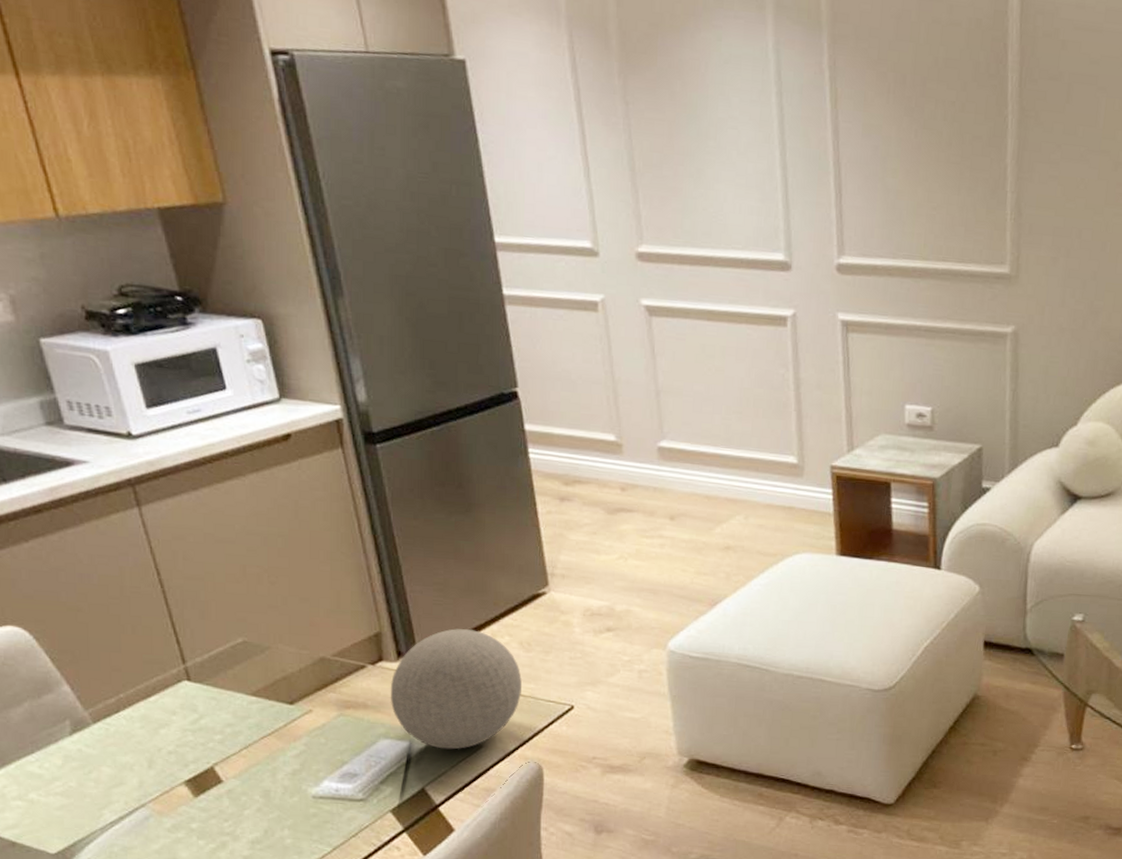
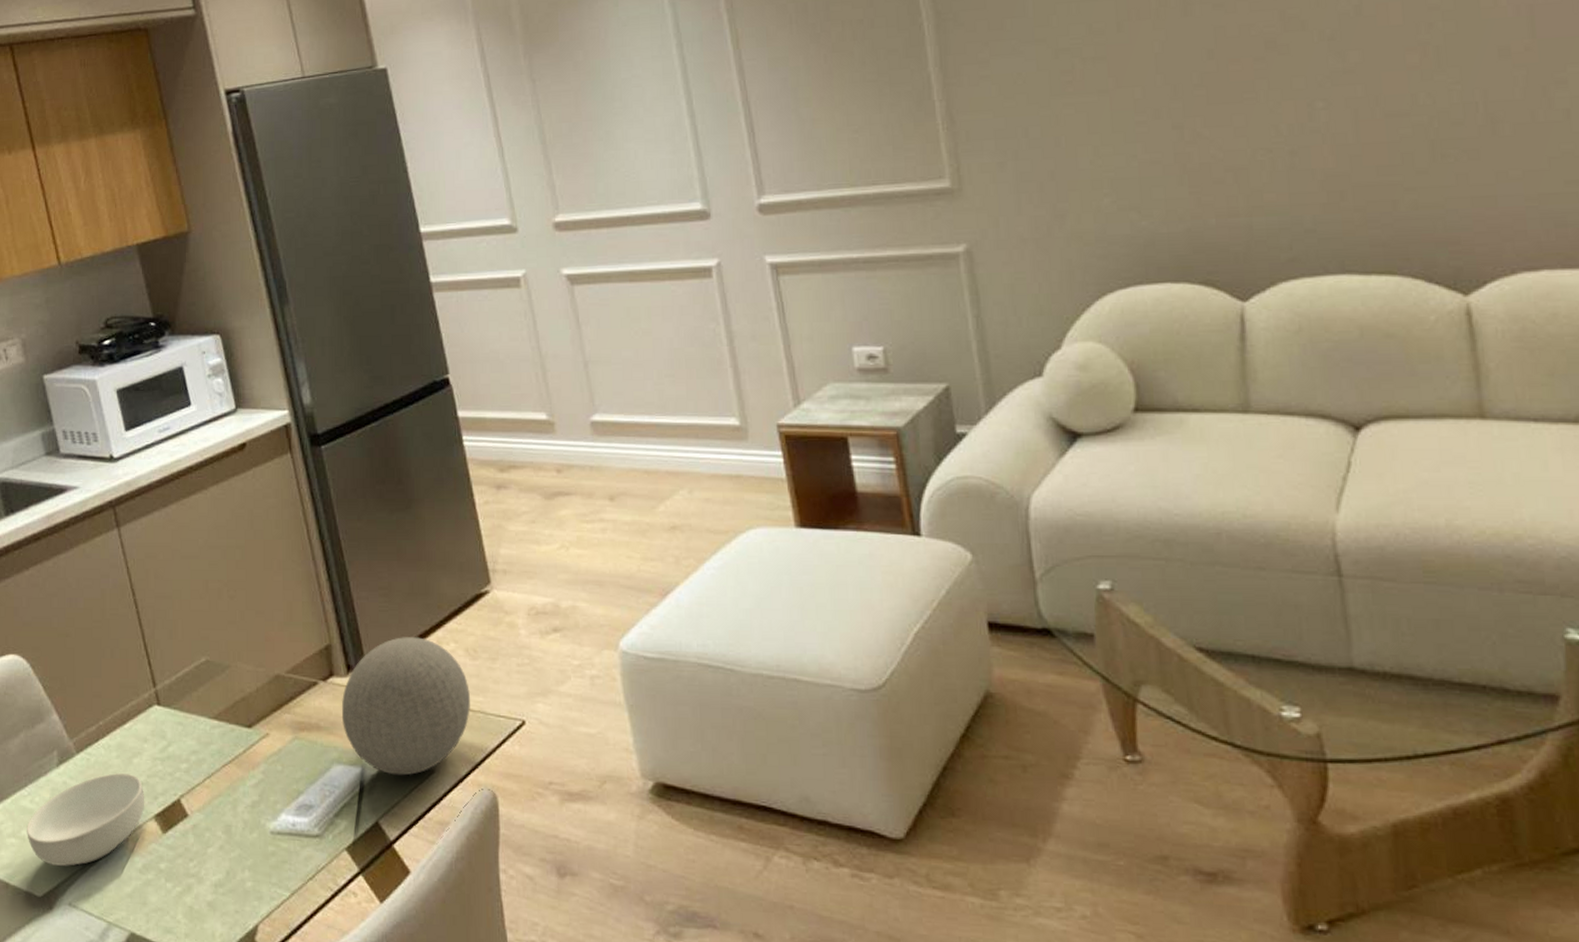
cereal bowl: none [35,742,174,826] -> present [27,773,145,866]

